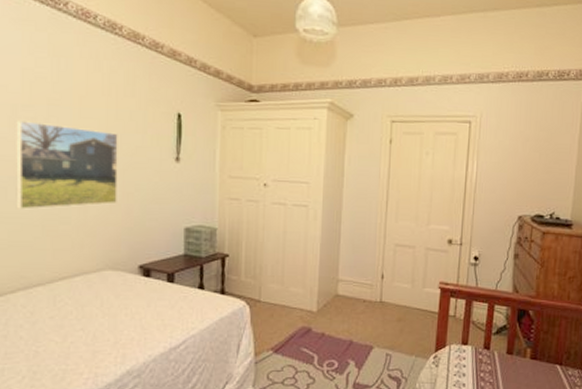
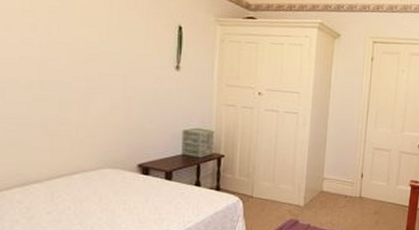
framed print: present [16,120,118,210] -> none [13,25,120,110]

